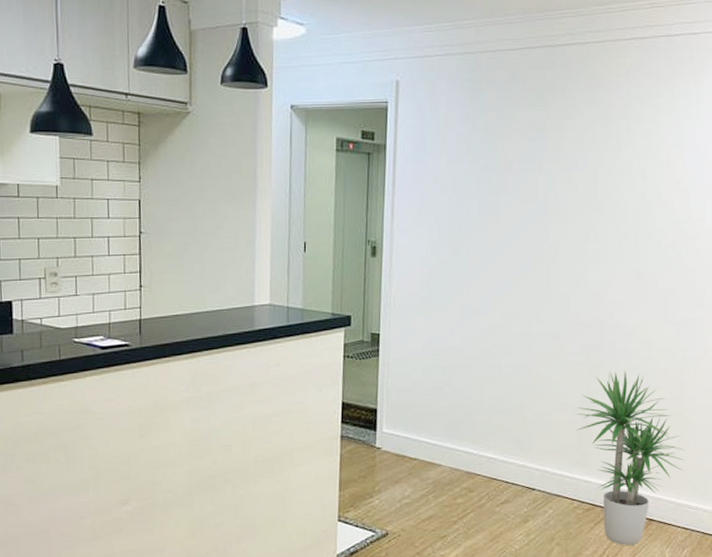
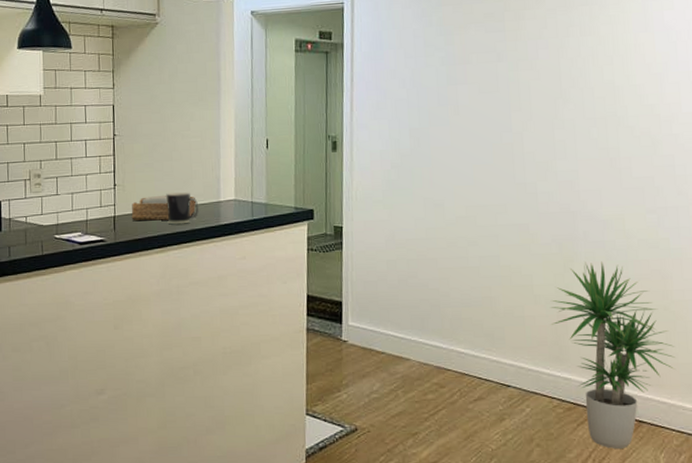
napkin holder: none [158,297,228,325] -> present [131,195,196,221]
mug: none [197,295,232,329] -> present [166,192,199,225]

